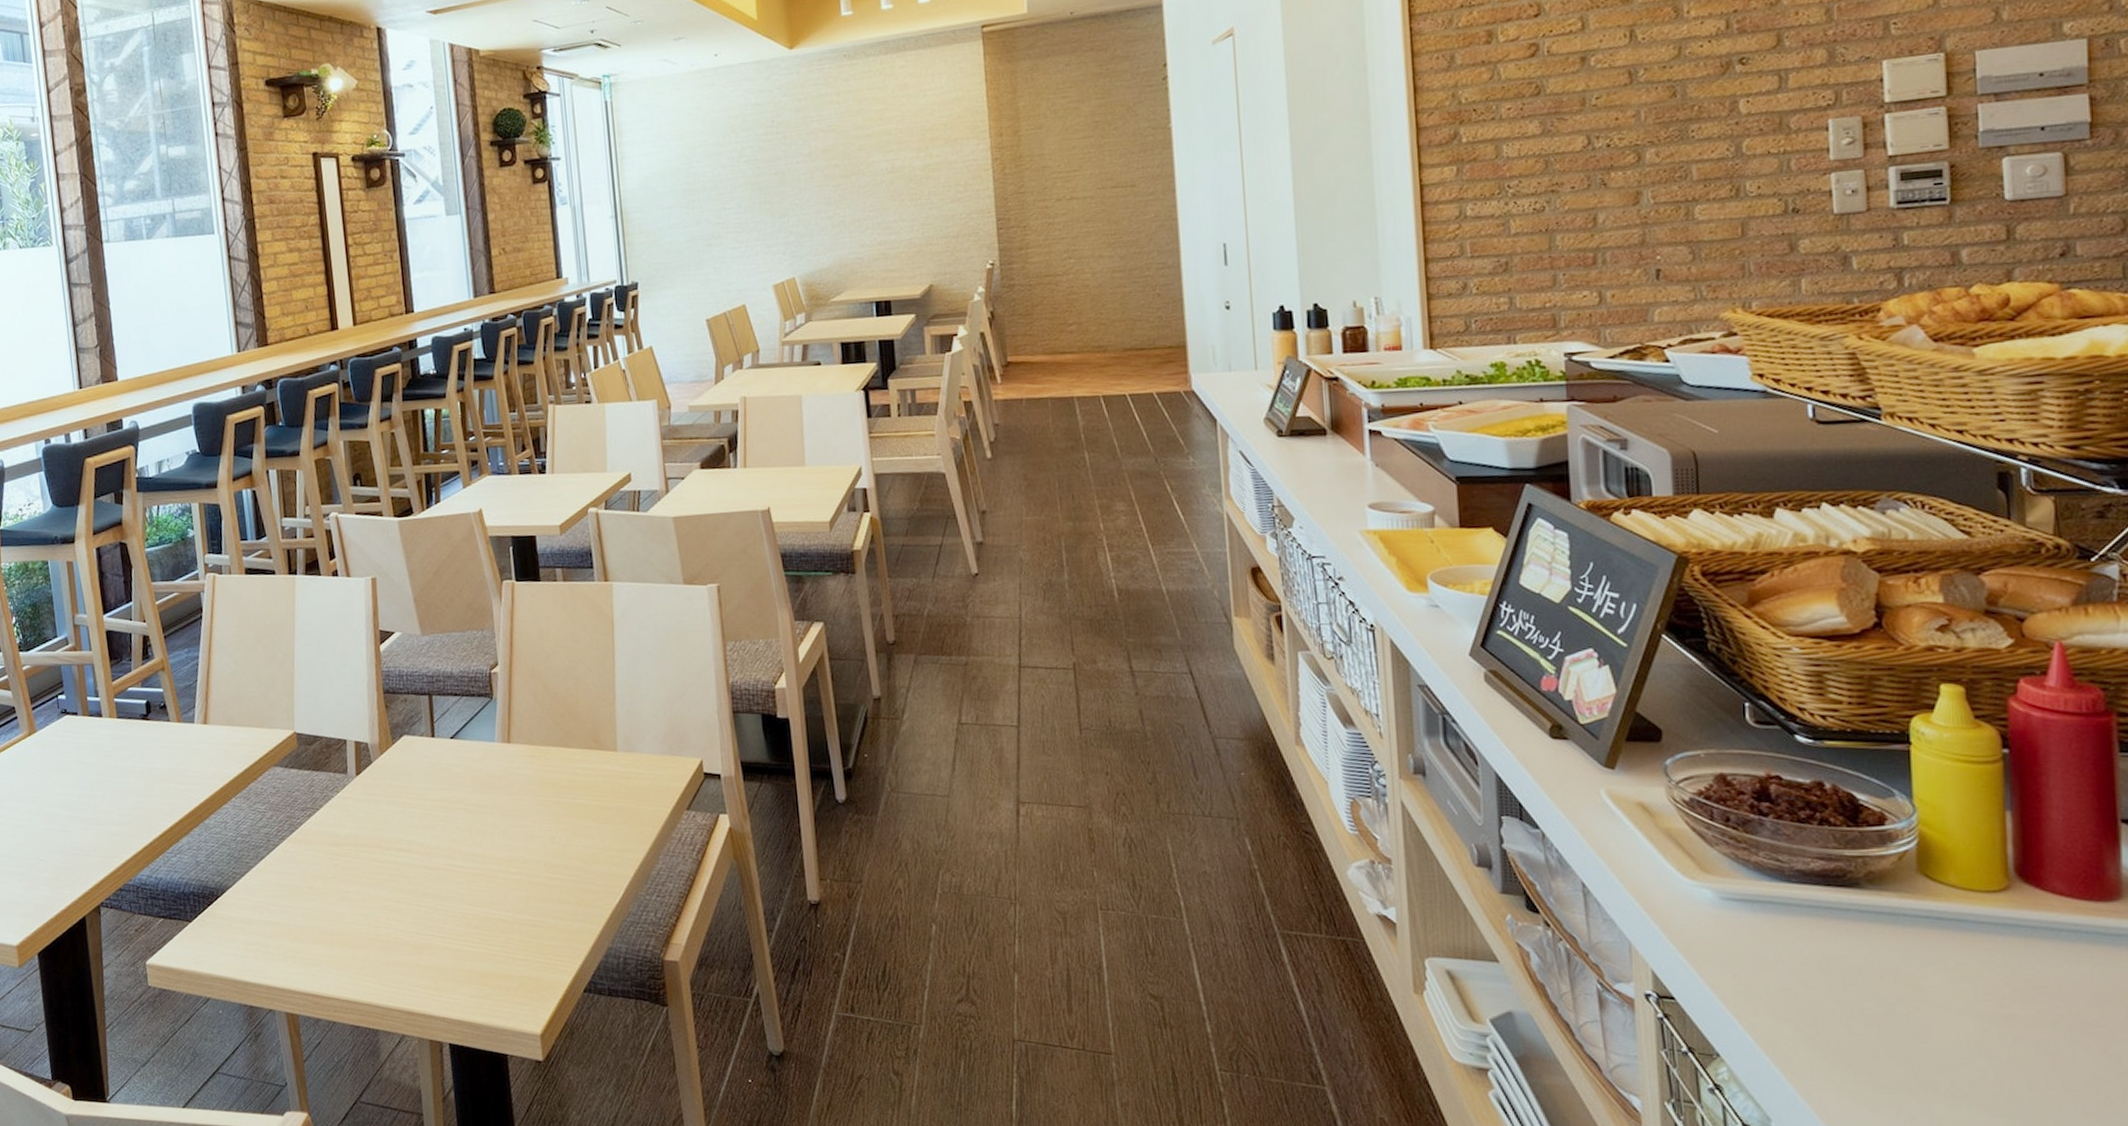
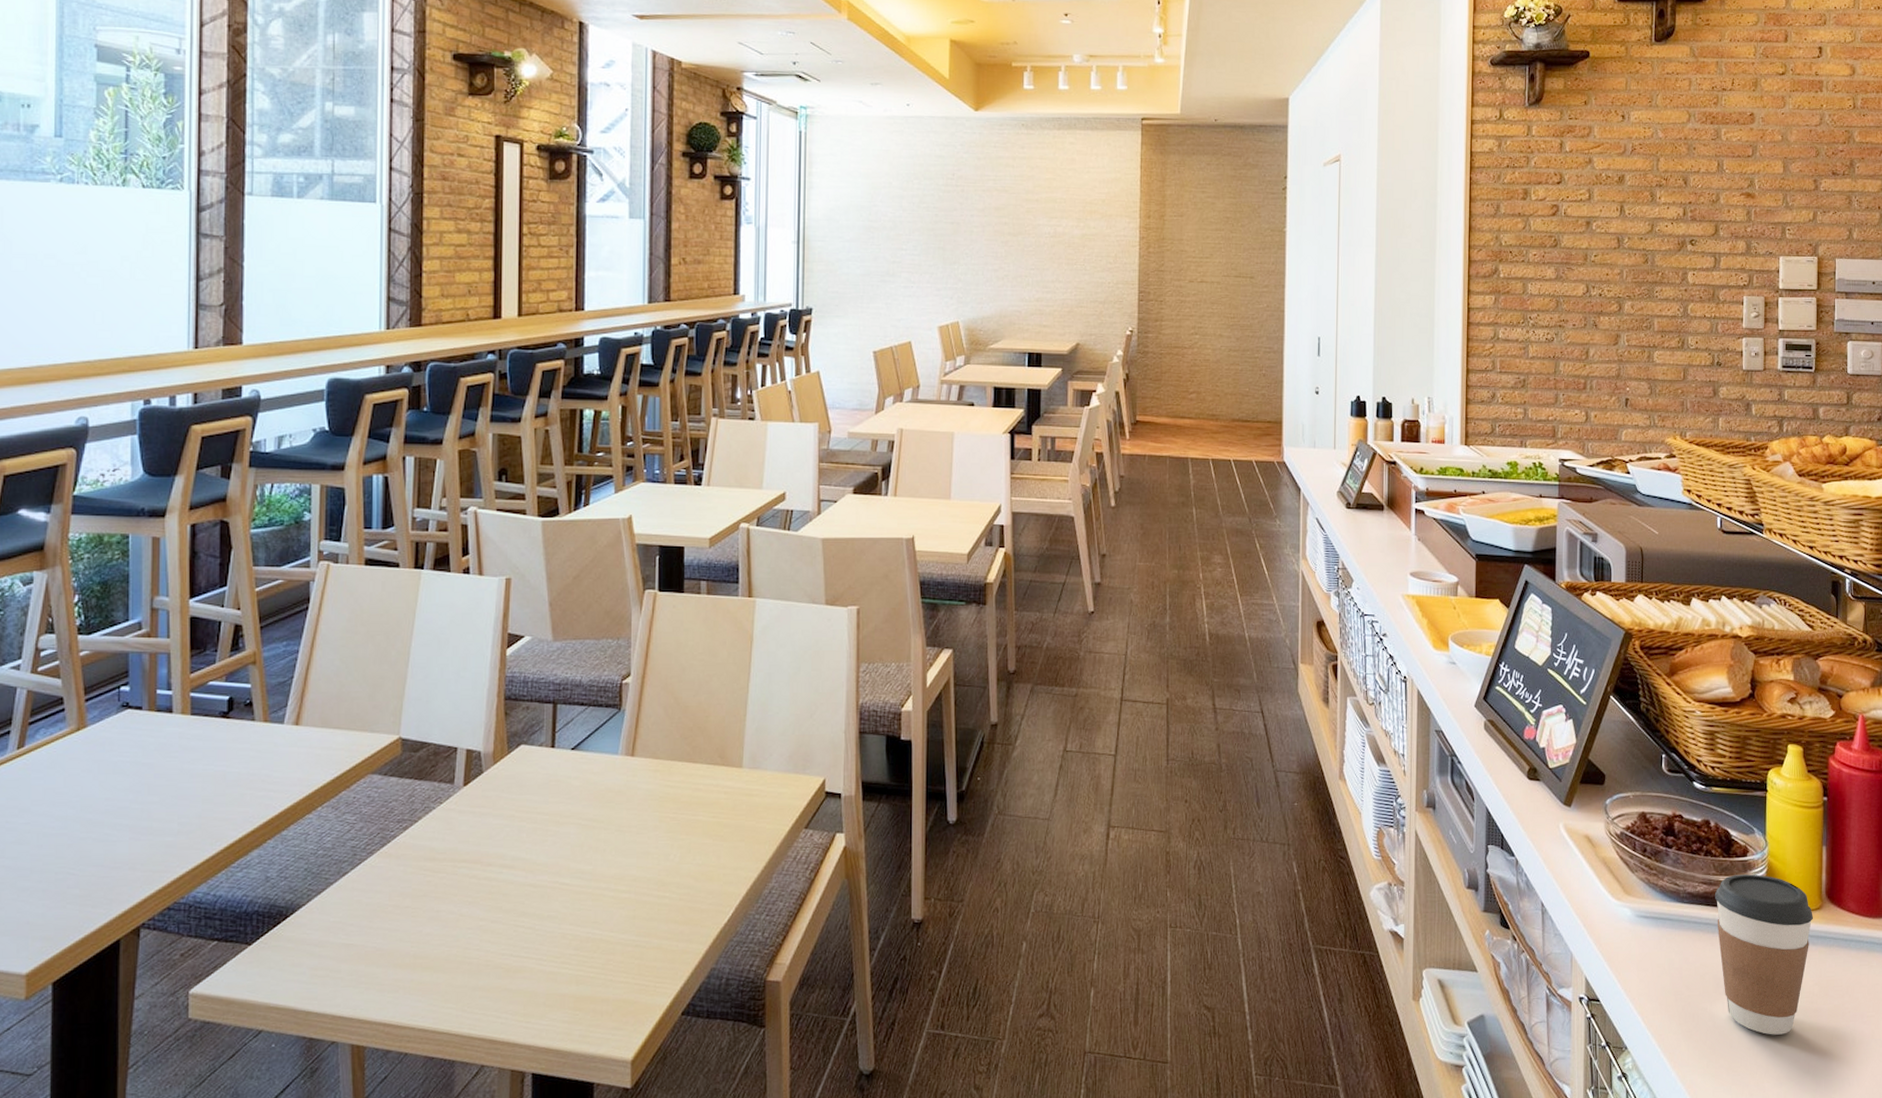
coffee cup: none [1838,847,1996,1046] -> present [1715,874,1813,1035]

